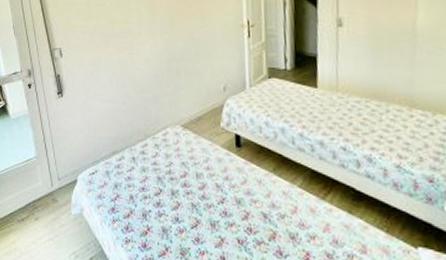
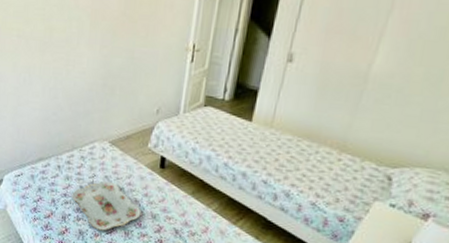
serving tray: none [150,168,225,225] -> present [72,181,142,231]

